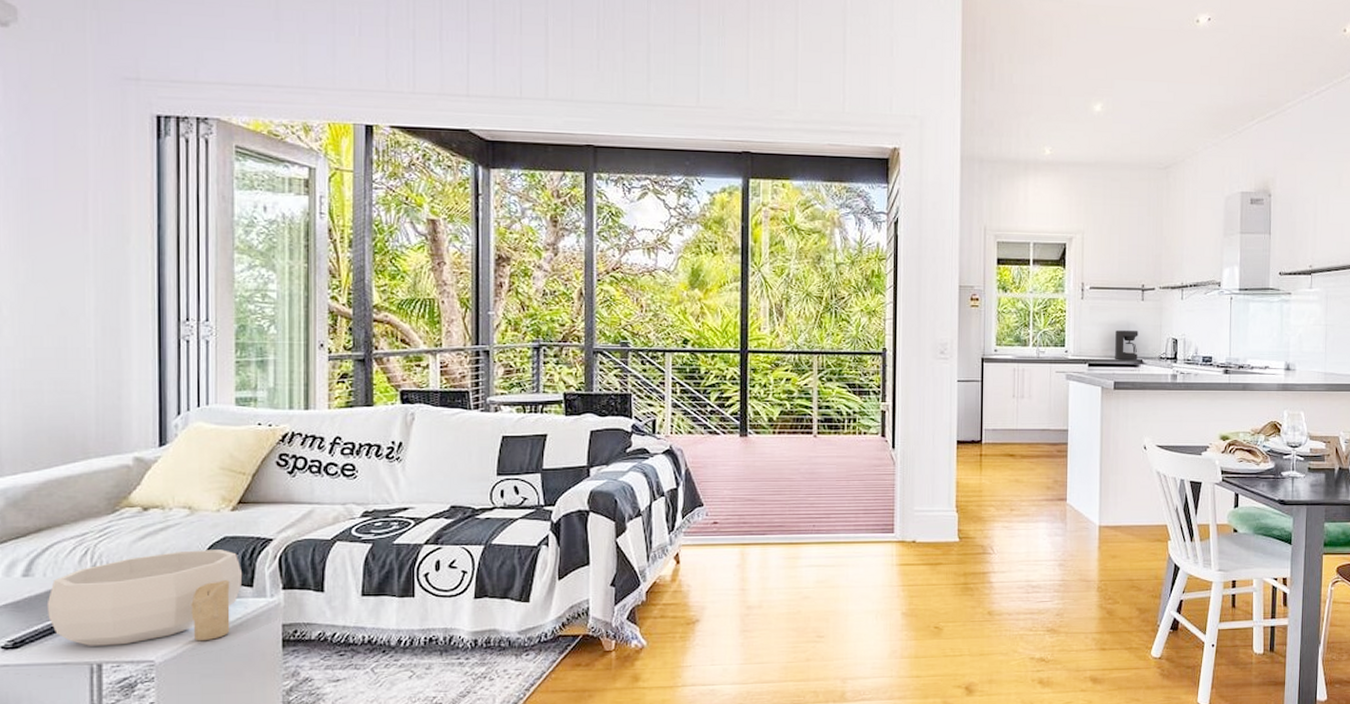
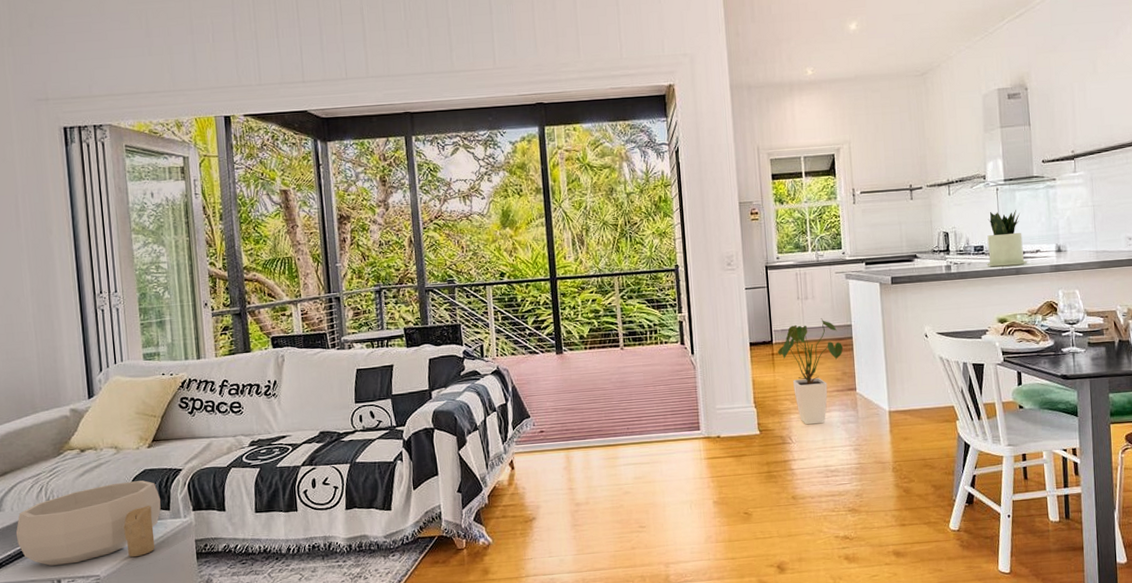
house plant: none [987,420,1057,535] -> present [778,318,844,425]
coffee maker: present [1115,331,1138,361] -> none [888,228,912,257]
planter: none [1213,321,1256,381] -> present [986,209,1028,267]

